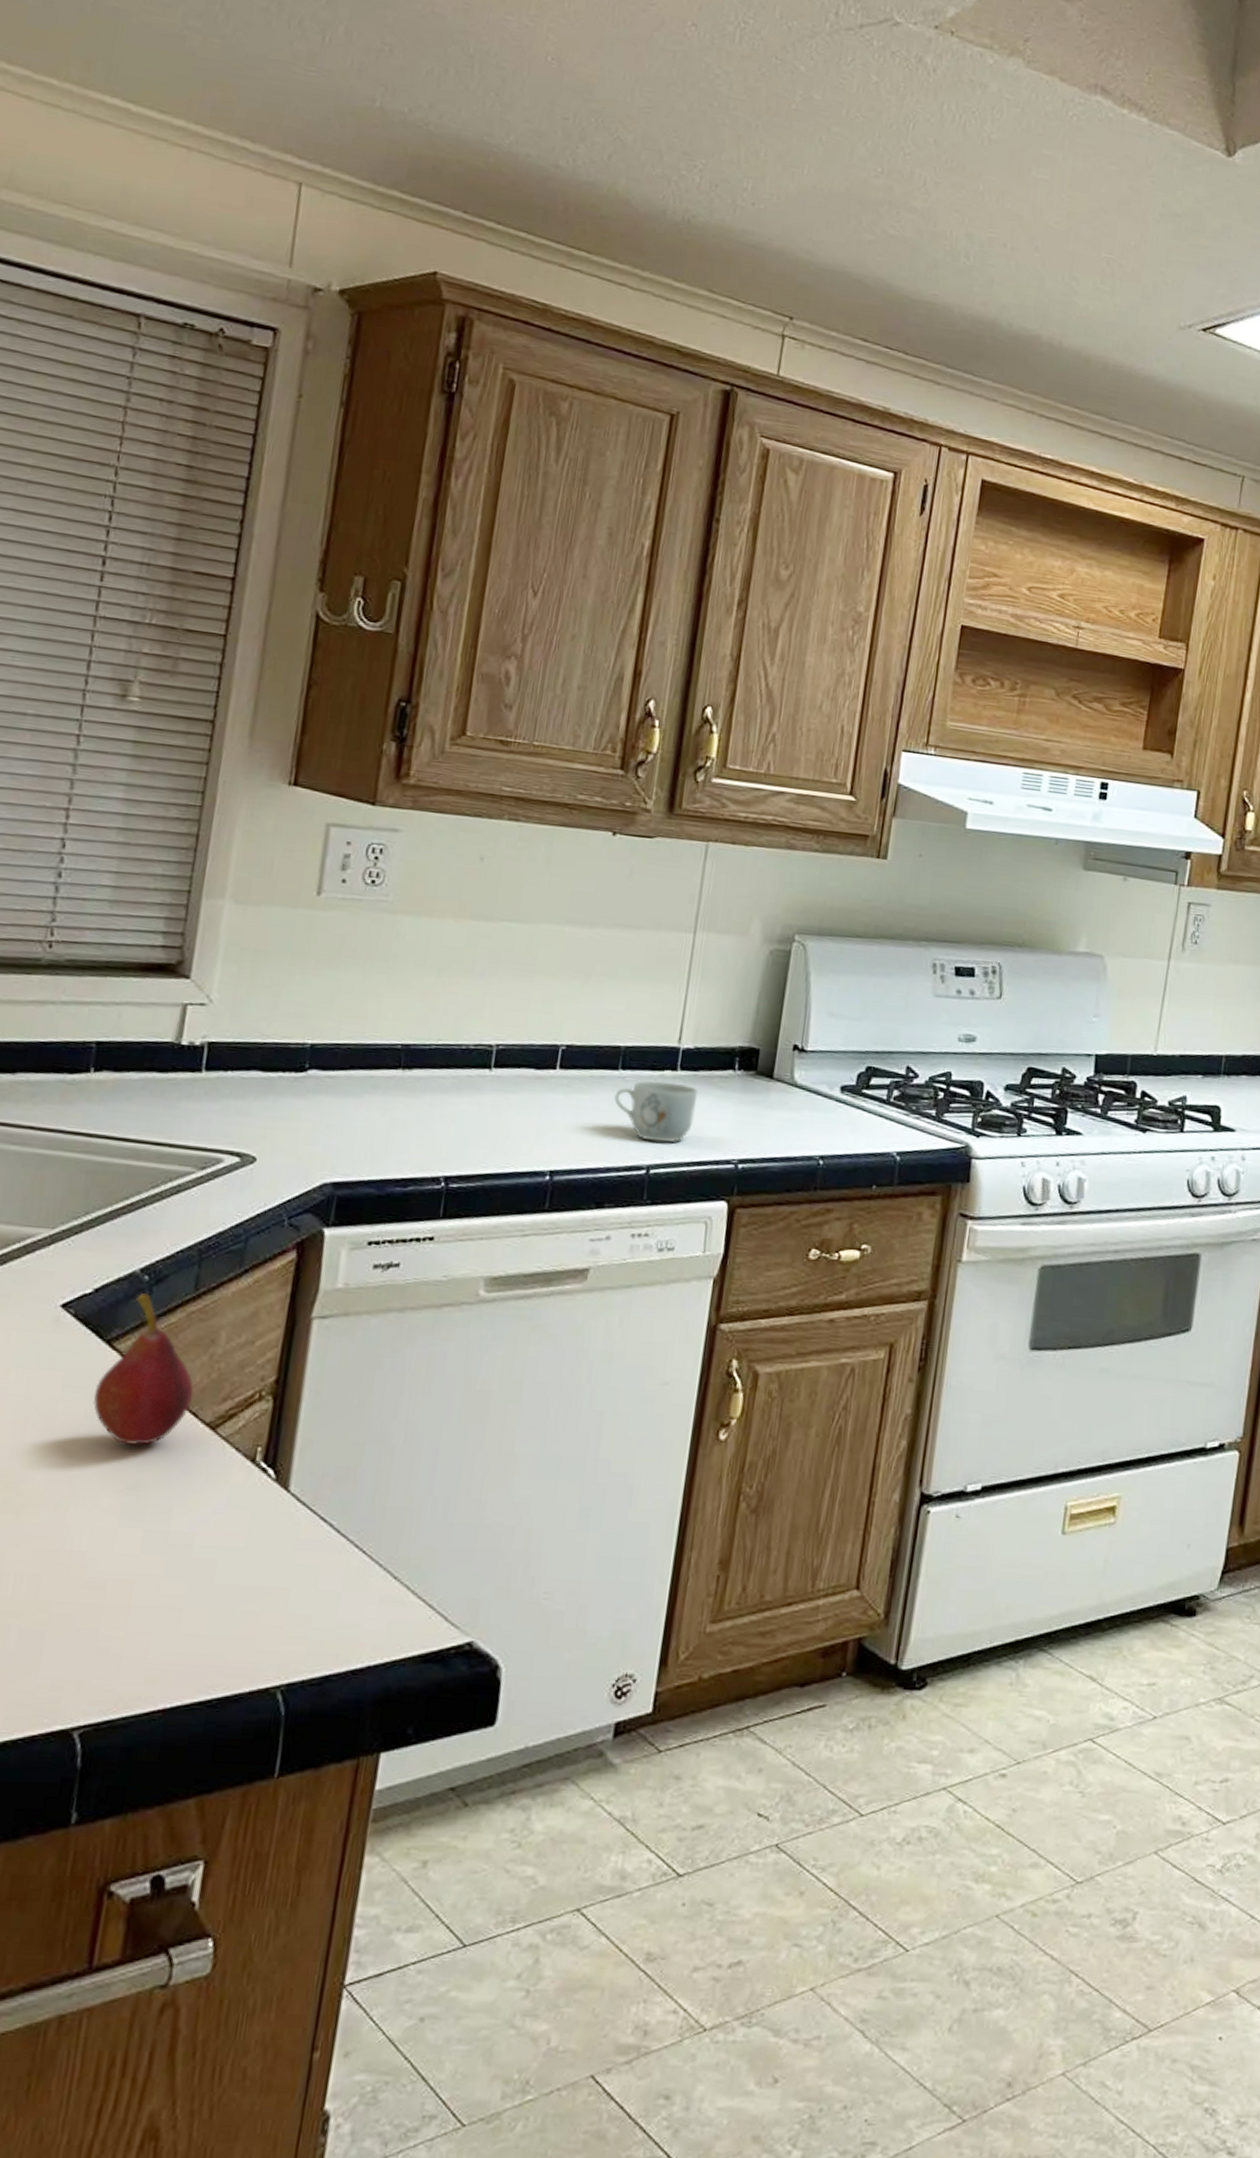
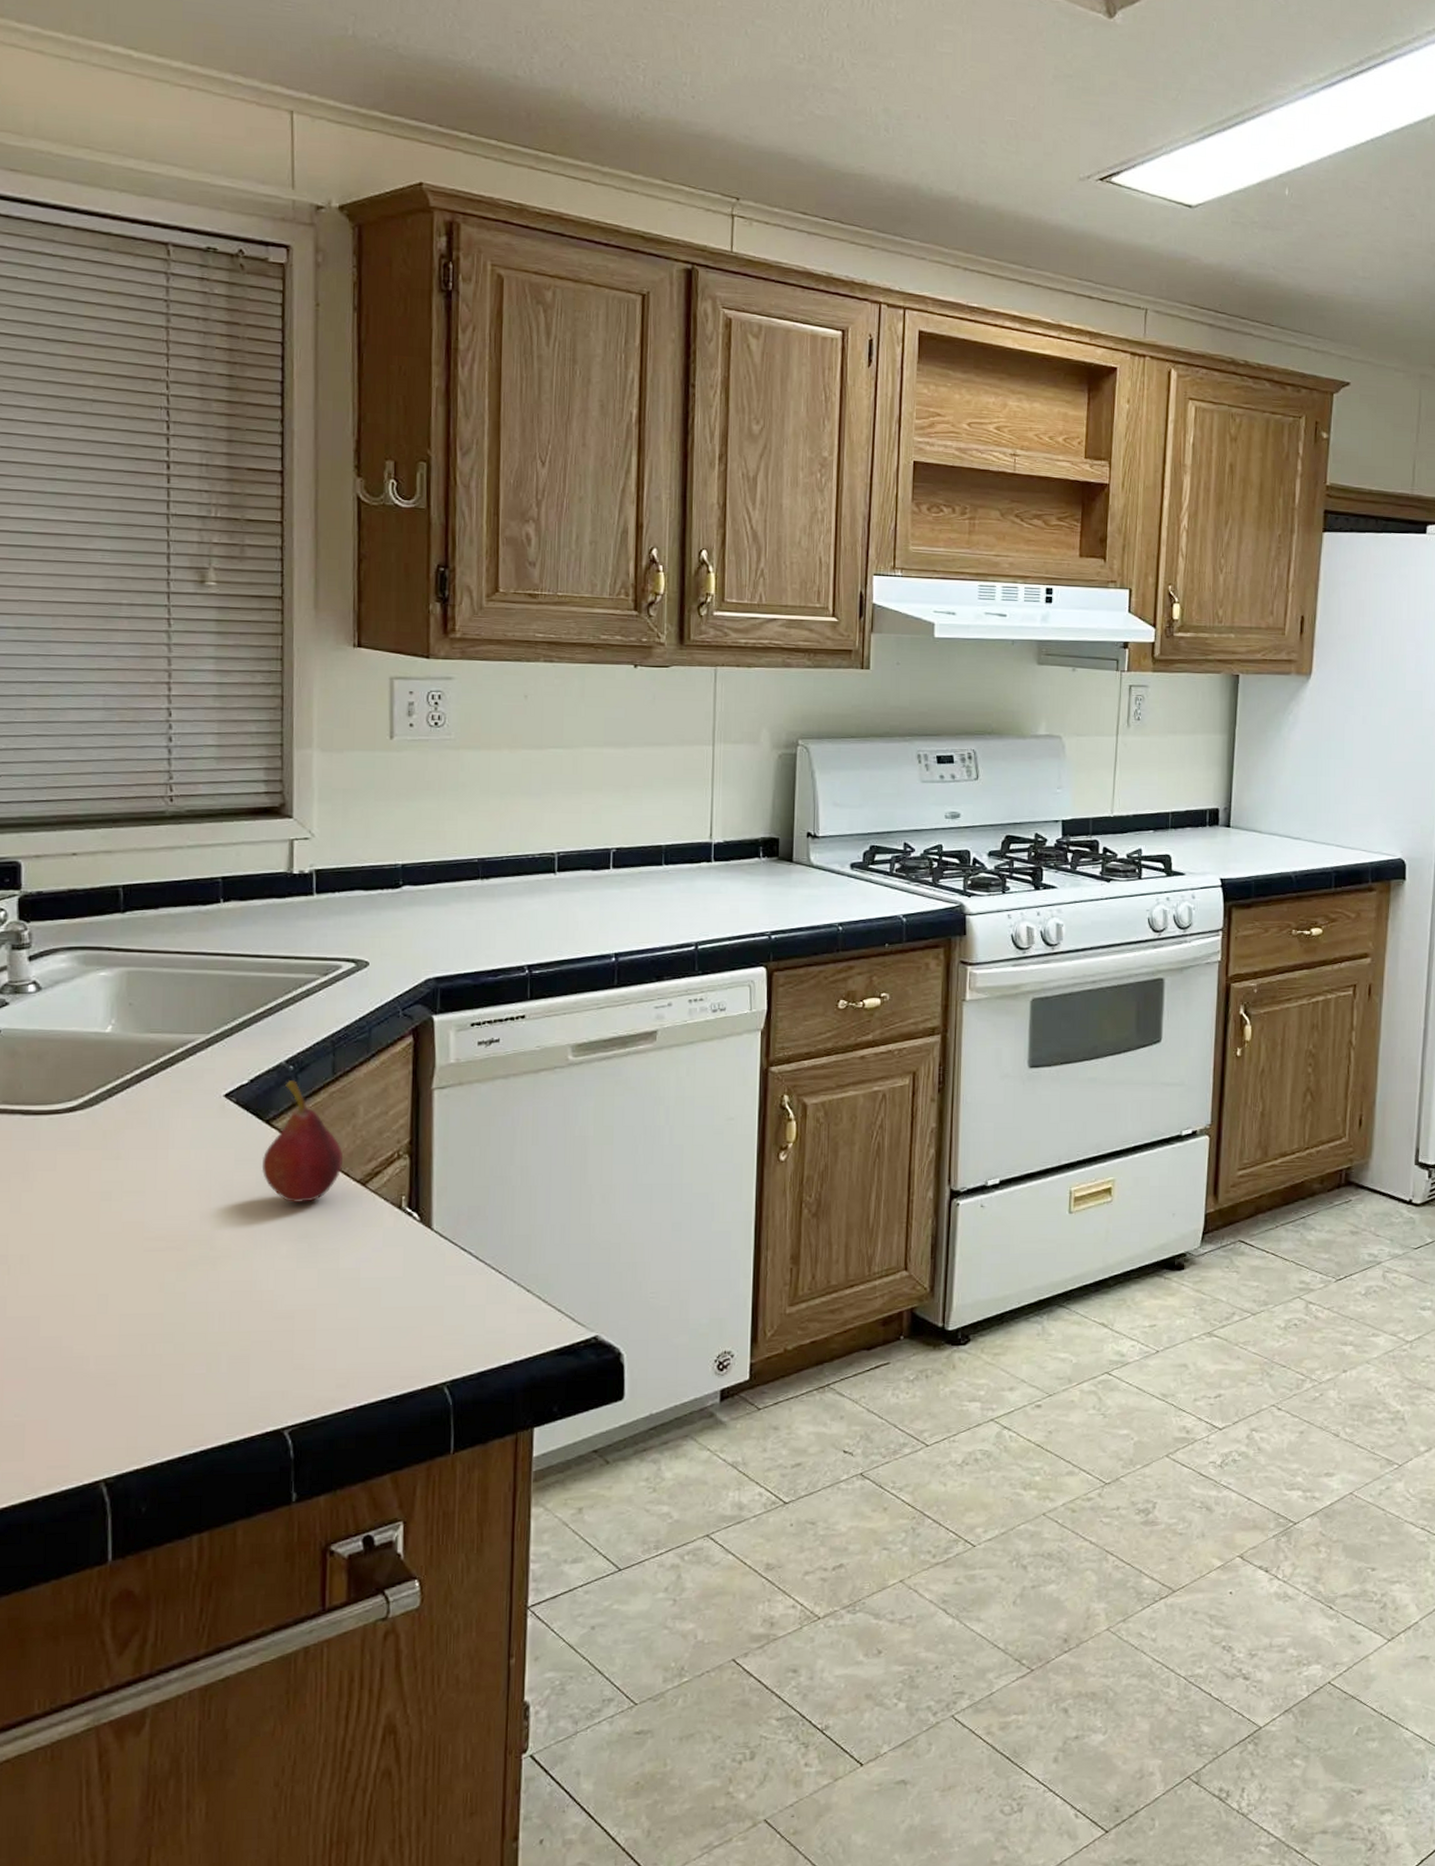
mug: present [614,1081,699,1144] -> none [661,872,731,923]

